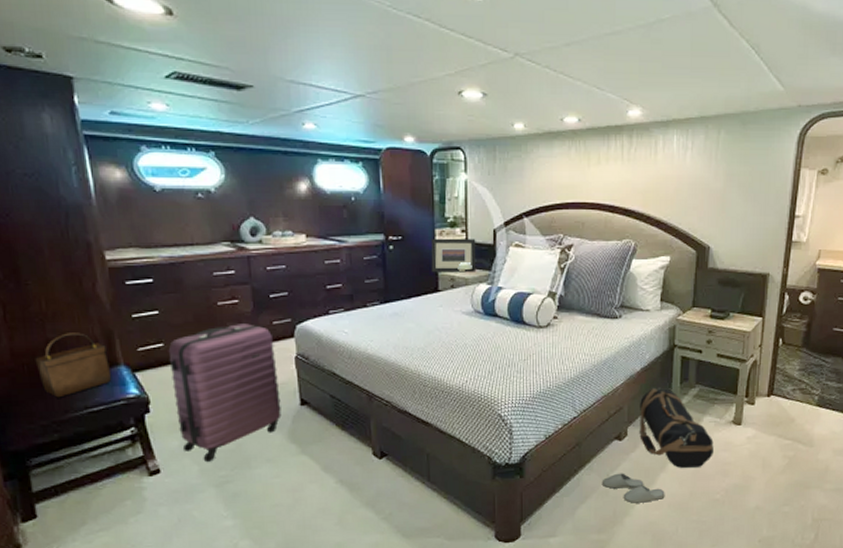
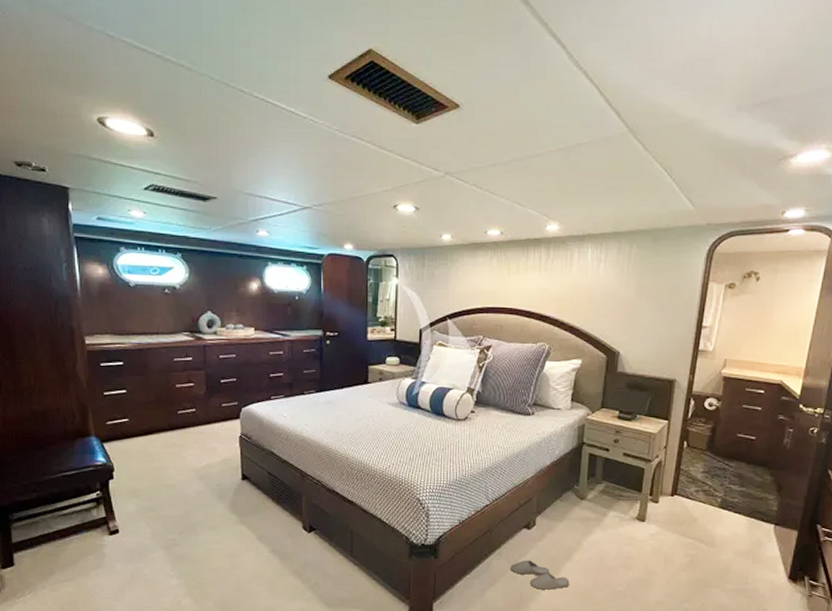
handbag: present [35,332,112,398] -> none [22,405,84,462]
suitcase: present [168,324,282,462] -> none [132,404,225,526]
picture frame: present [430,238,477,273] -> none [362,335,404,368]
duffel bag: present [639,387,714,468] -> none [547,481,618,559]

